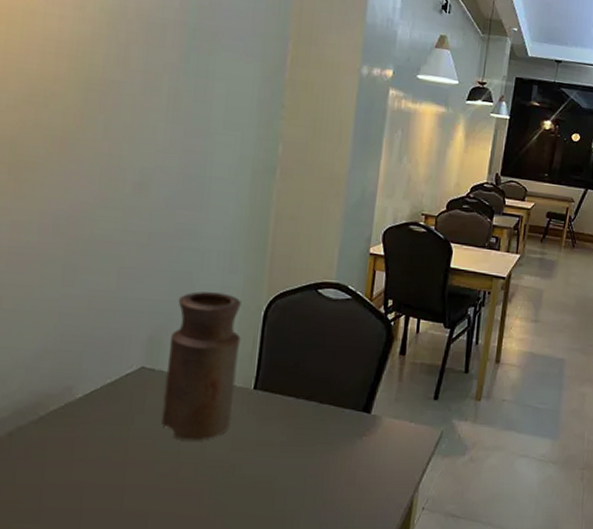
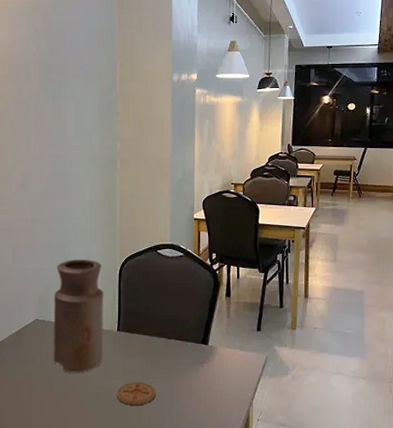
coaster: none [244,455,297,485] -> present [116,381,156,405]

